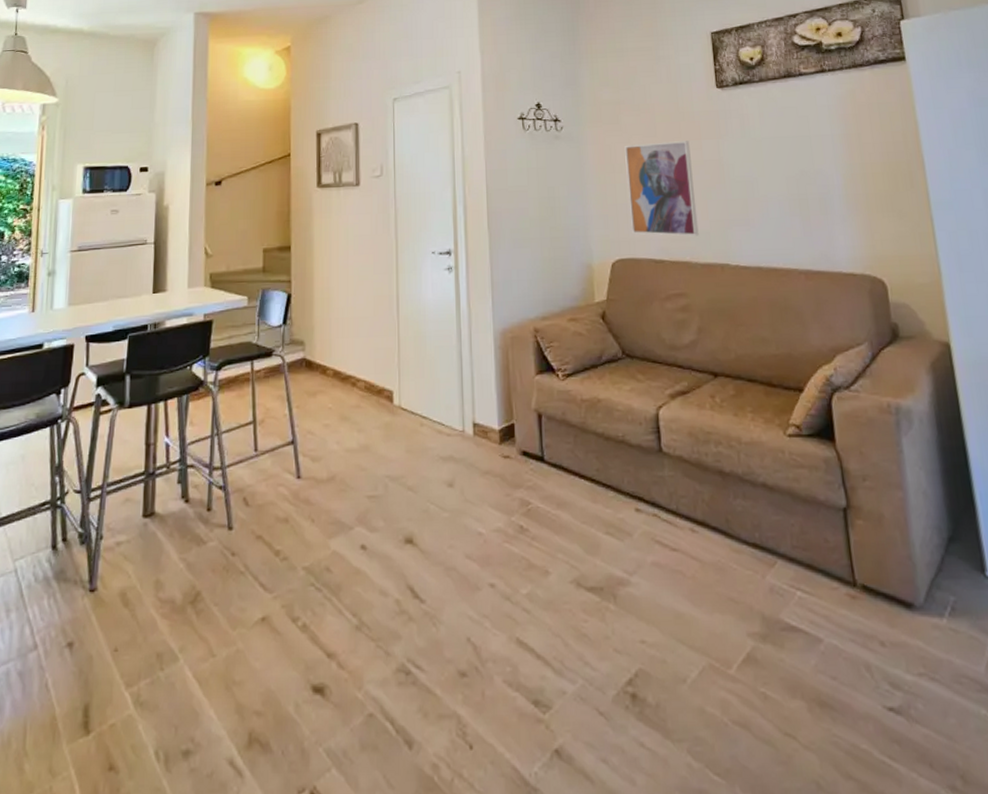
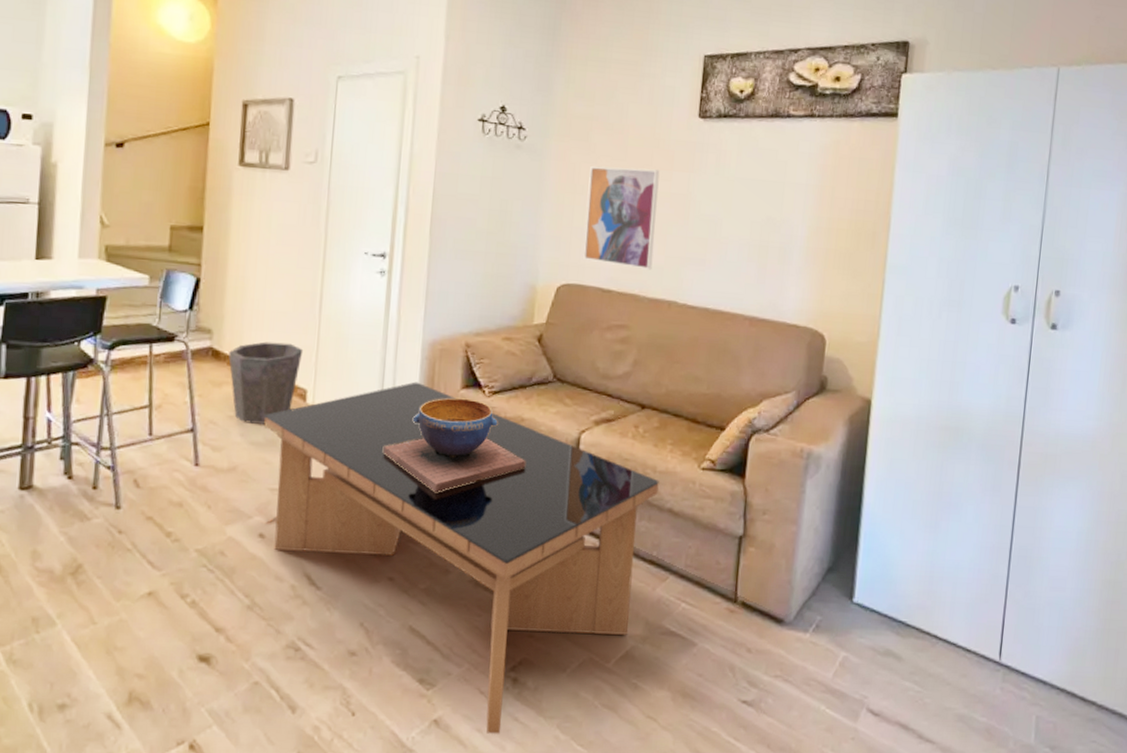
waste bin: none [320,347,387,430] -> present [228,341,304,424]
coffee table: none [357,372,748,764] -> present [264,381,659,734]
decorative bowl: none [470,384,610,485] -> present [383,398,526,492]

